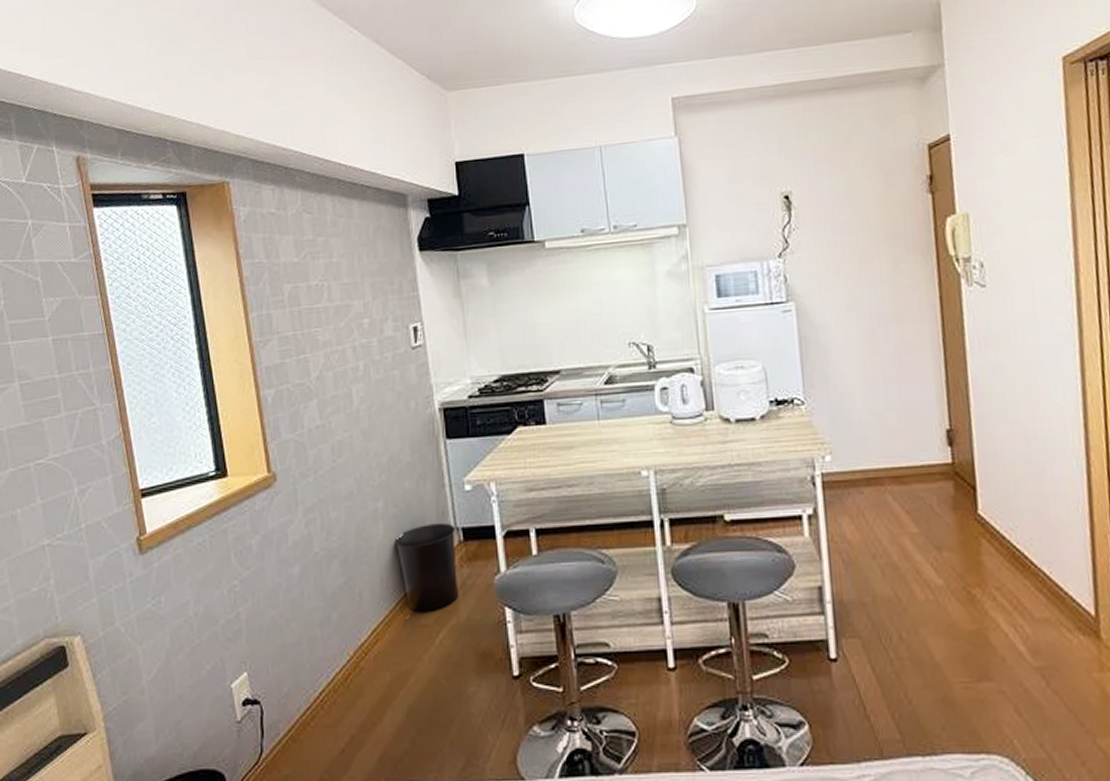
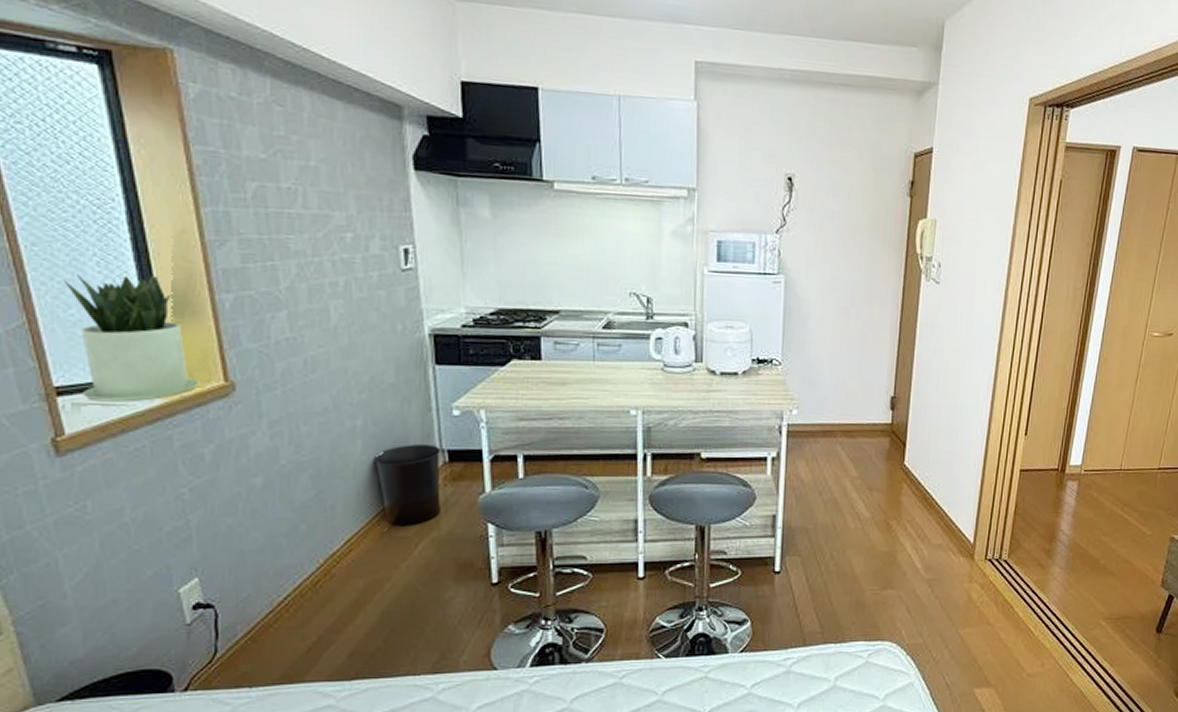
planter: none [150,378,248,501] -> present [65,274,200,403]

